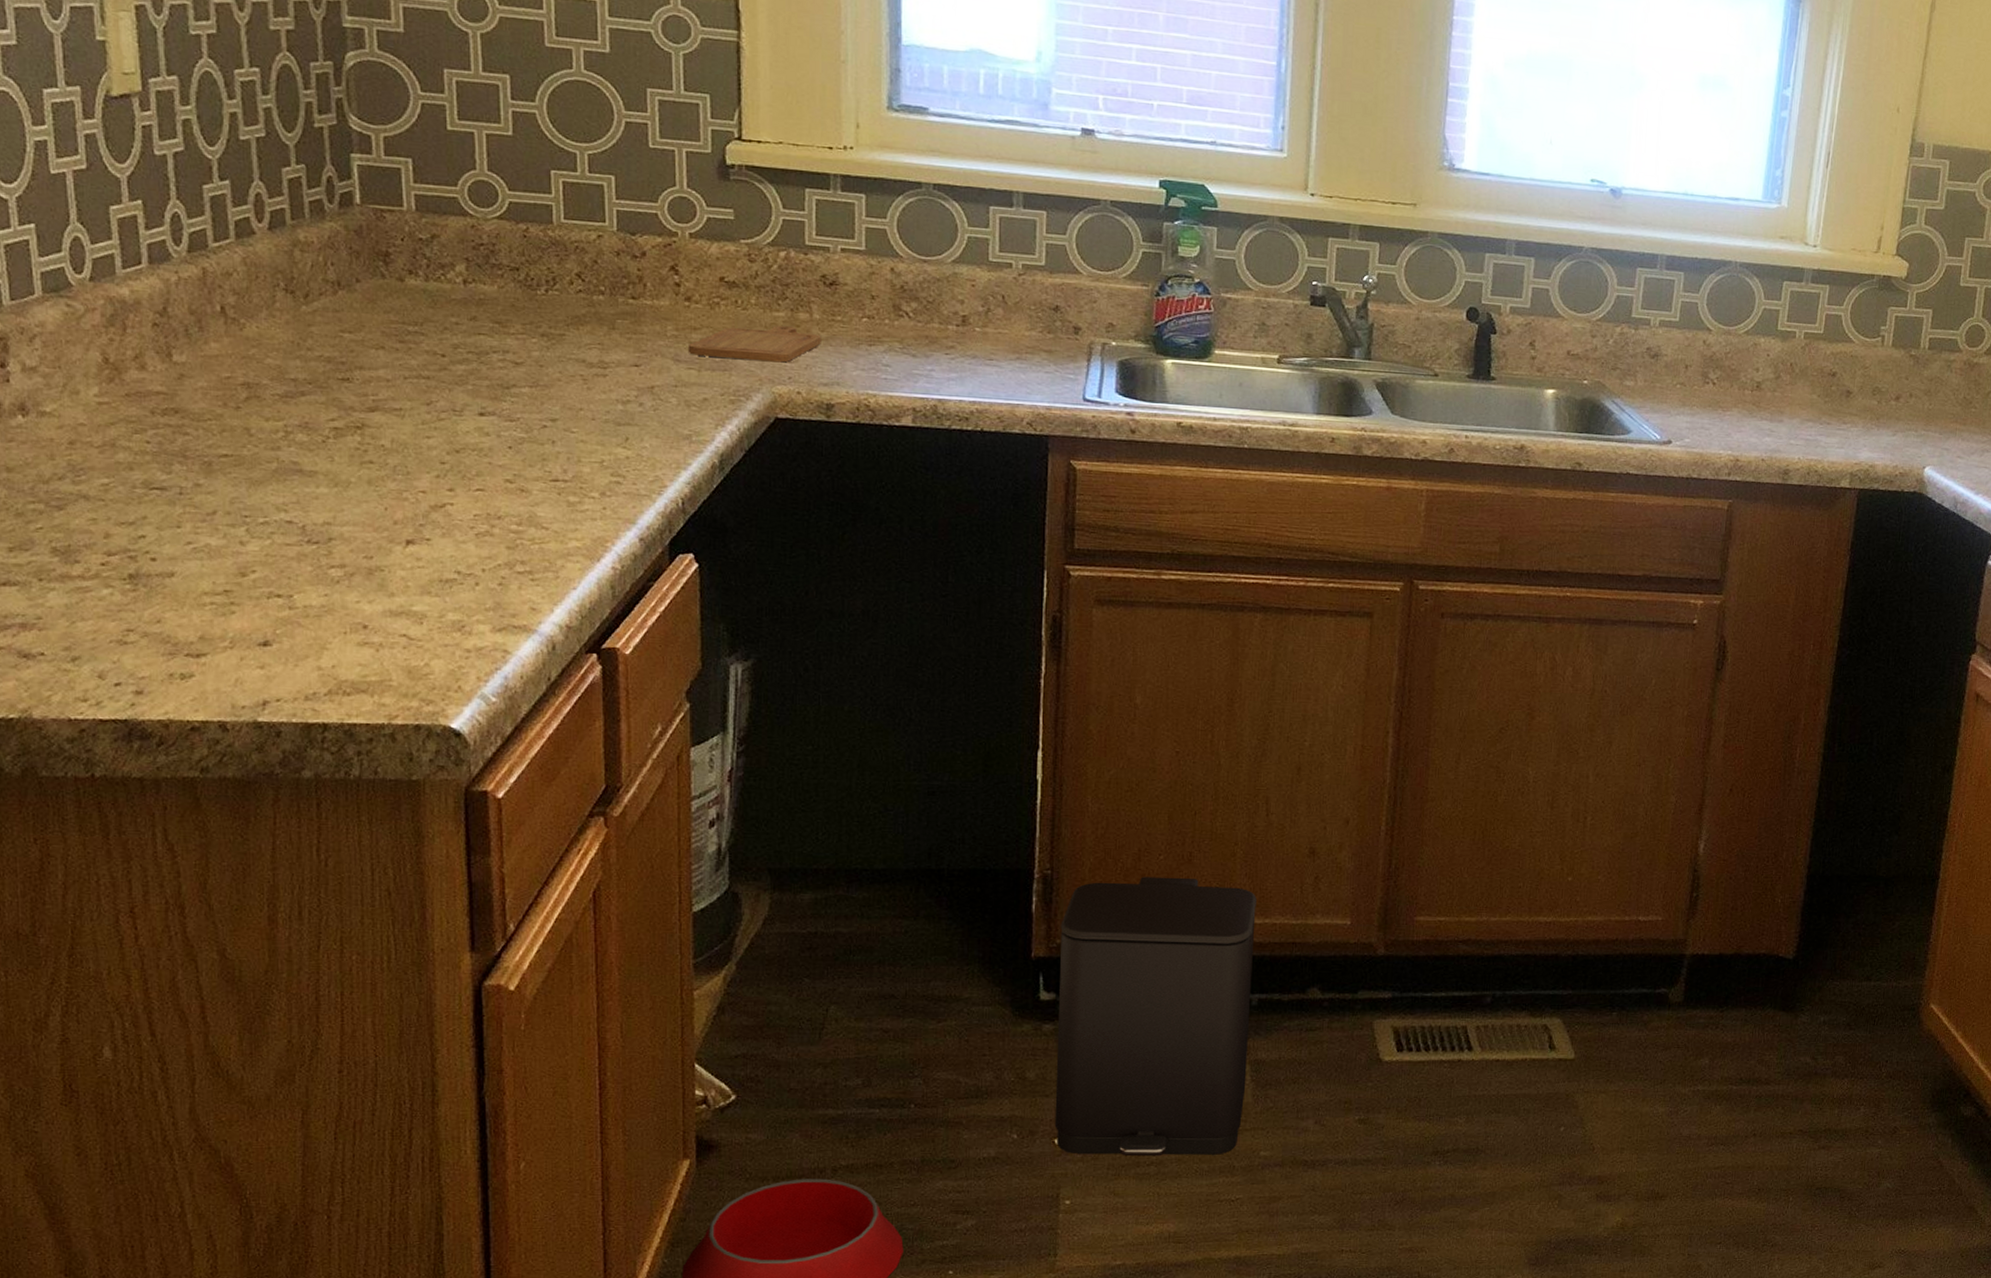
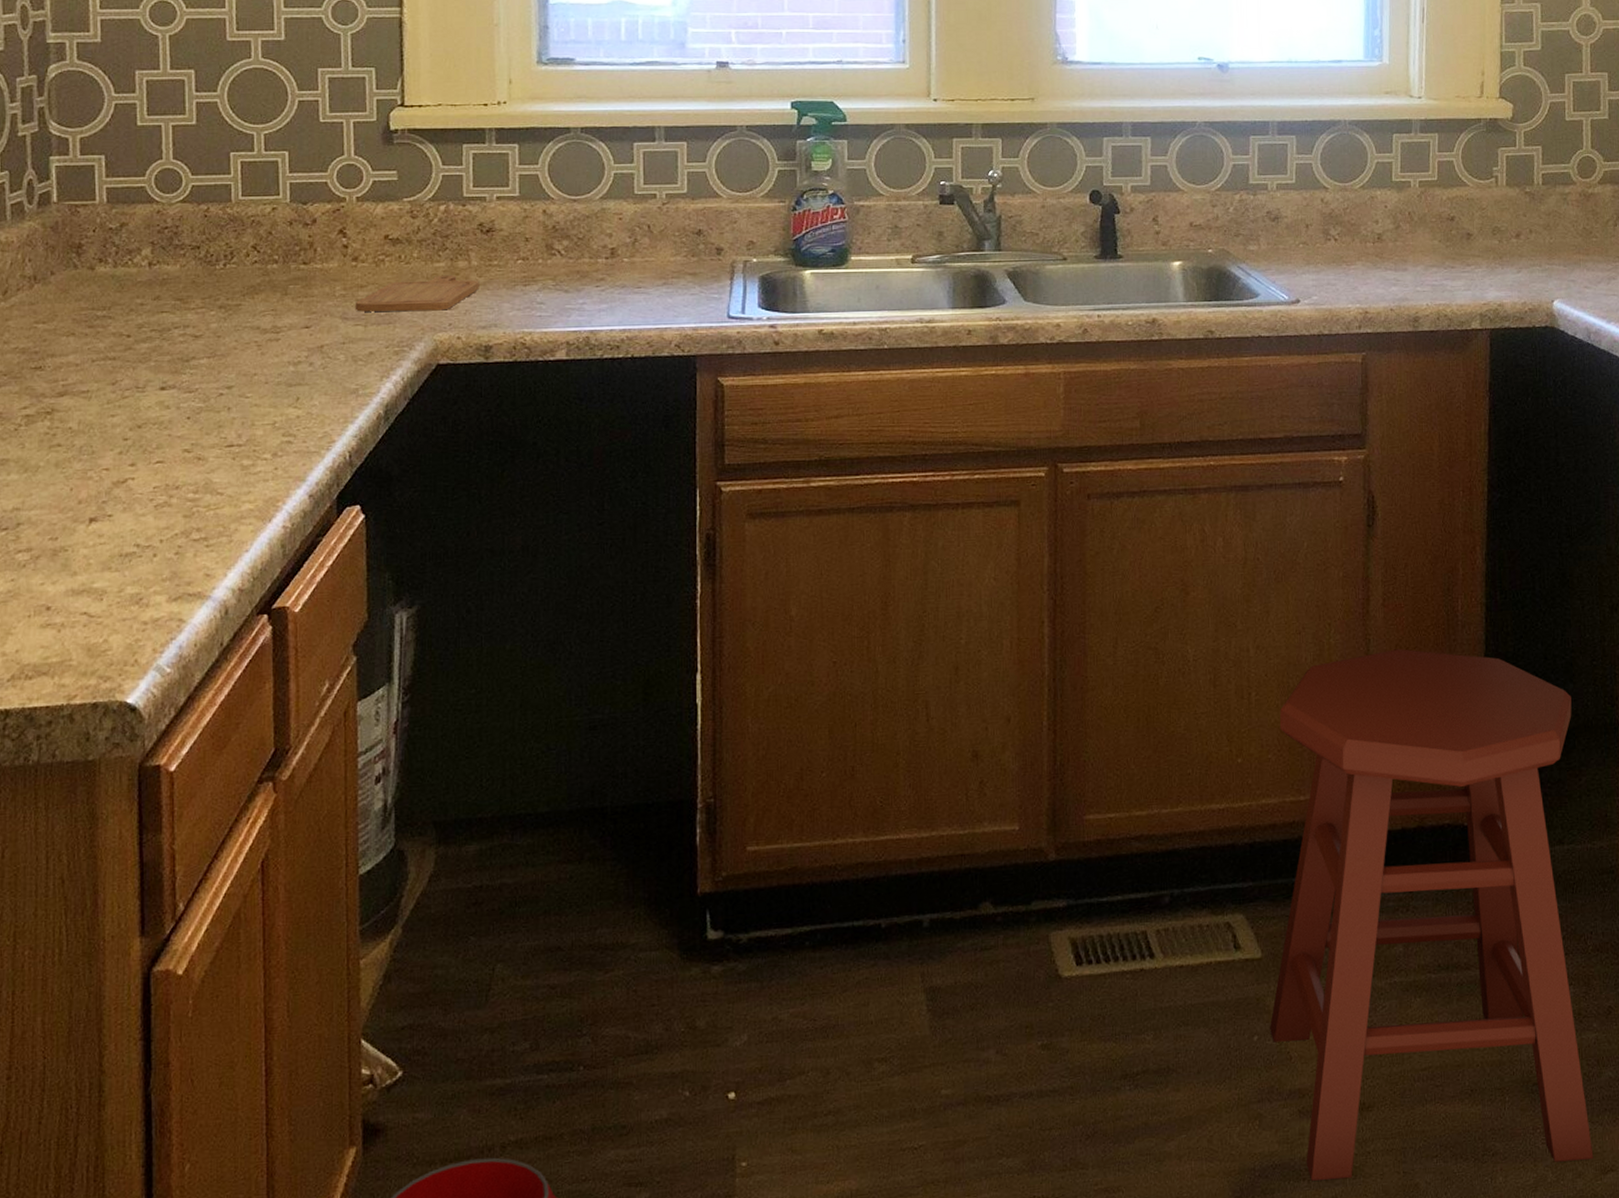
pedal bin: present [1054,877,1257,1157] -> none [725,794,923,1108]
stool: none [1576,788,1895,1257] -> present [1270,649,1594,1181]

